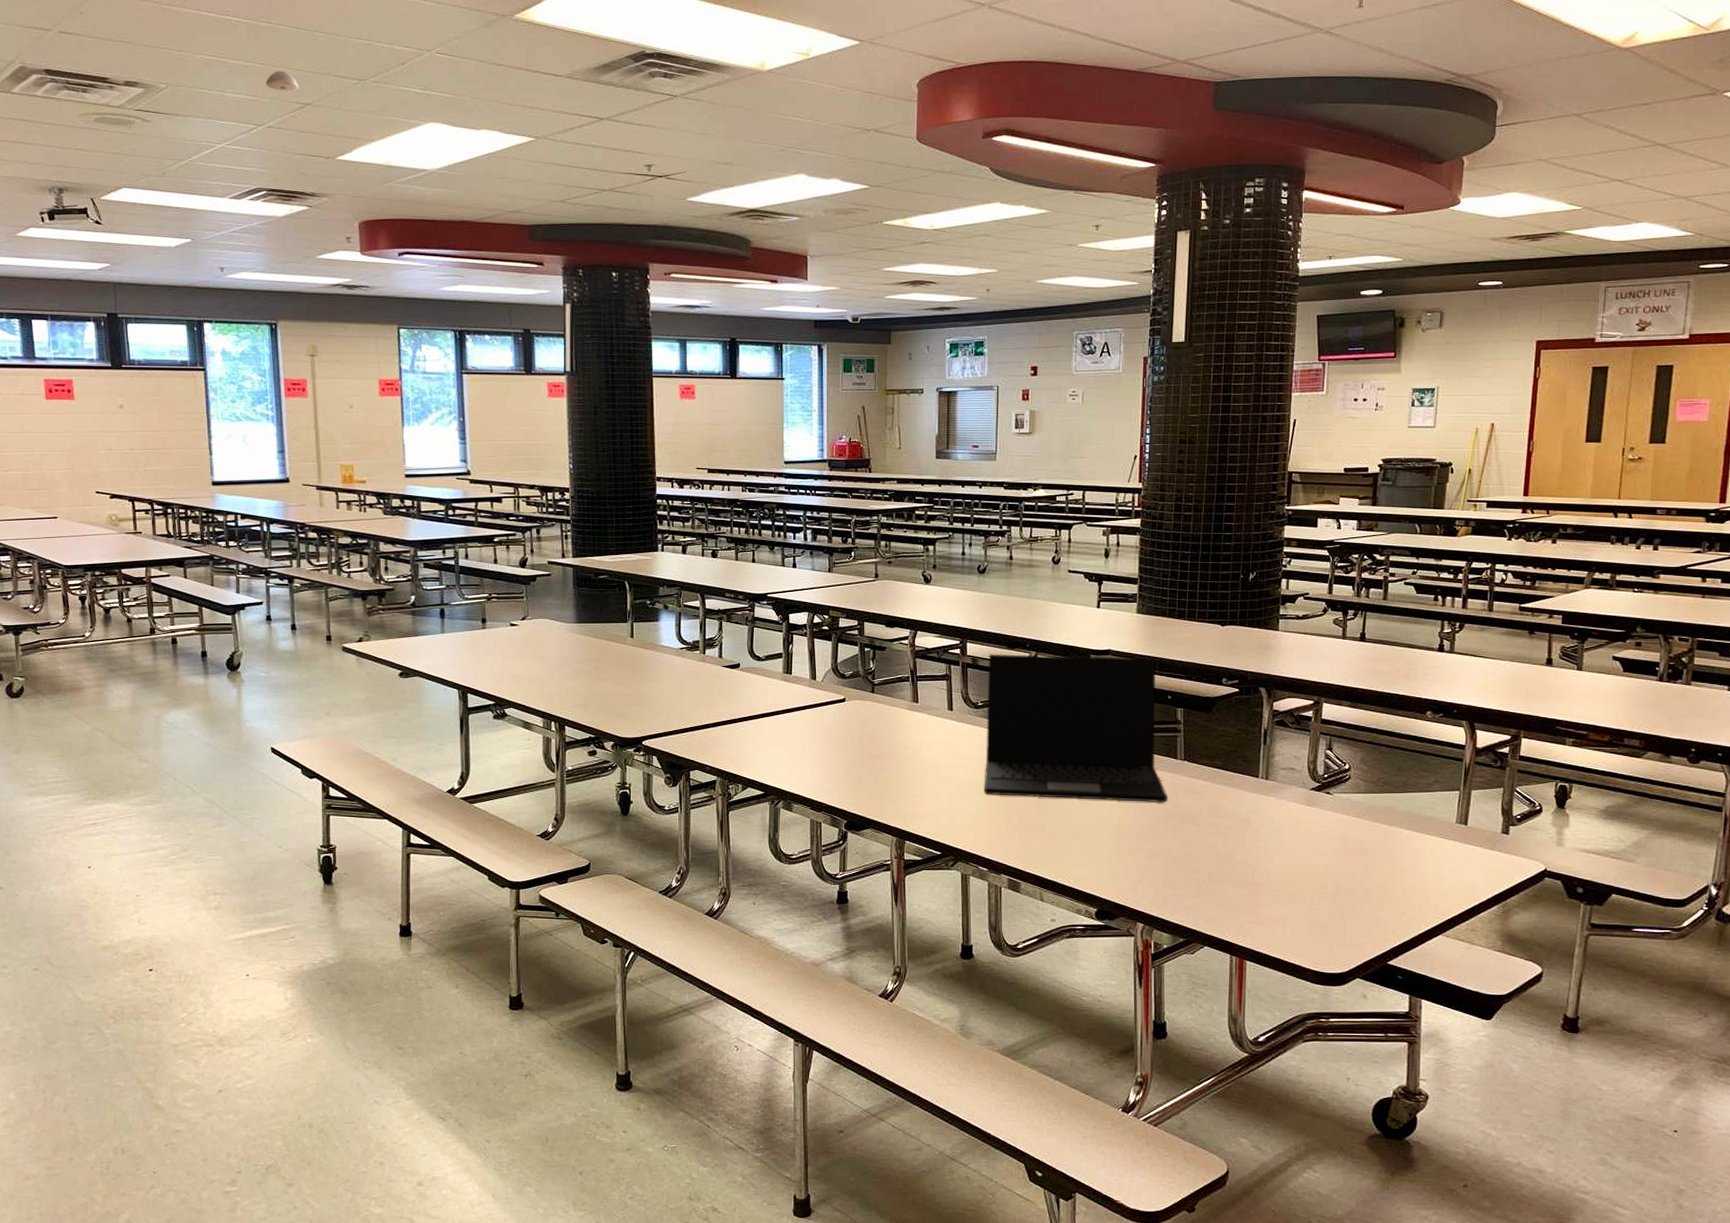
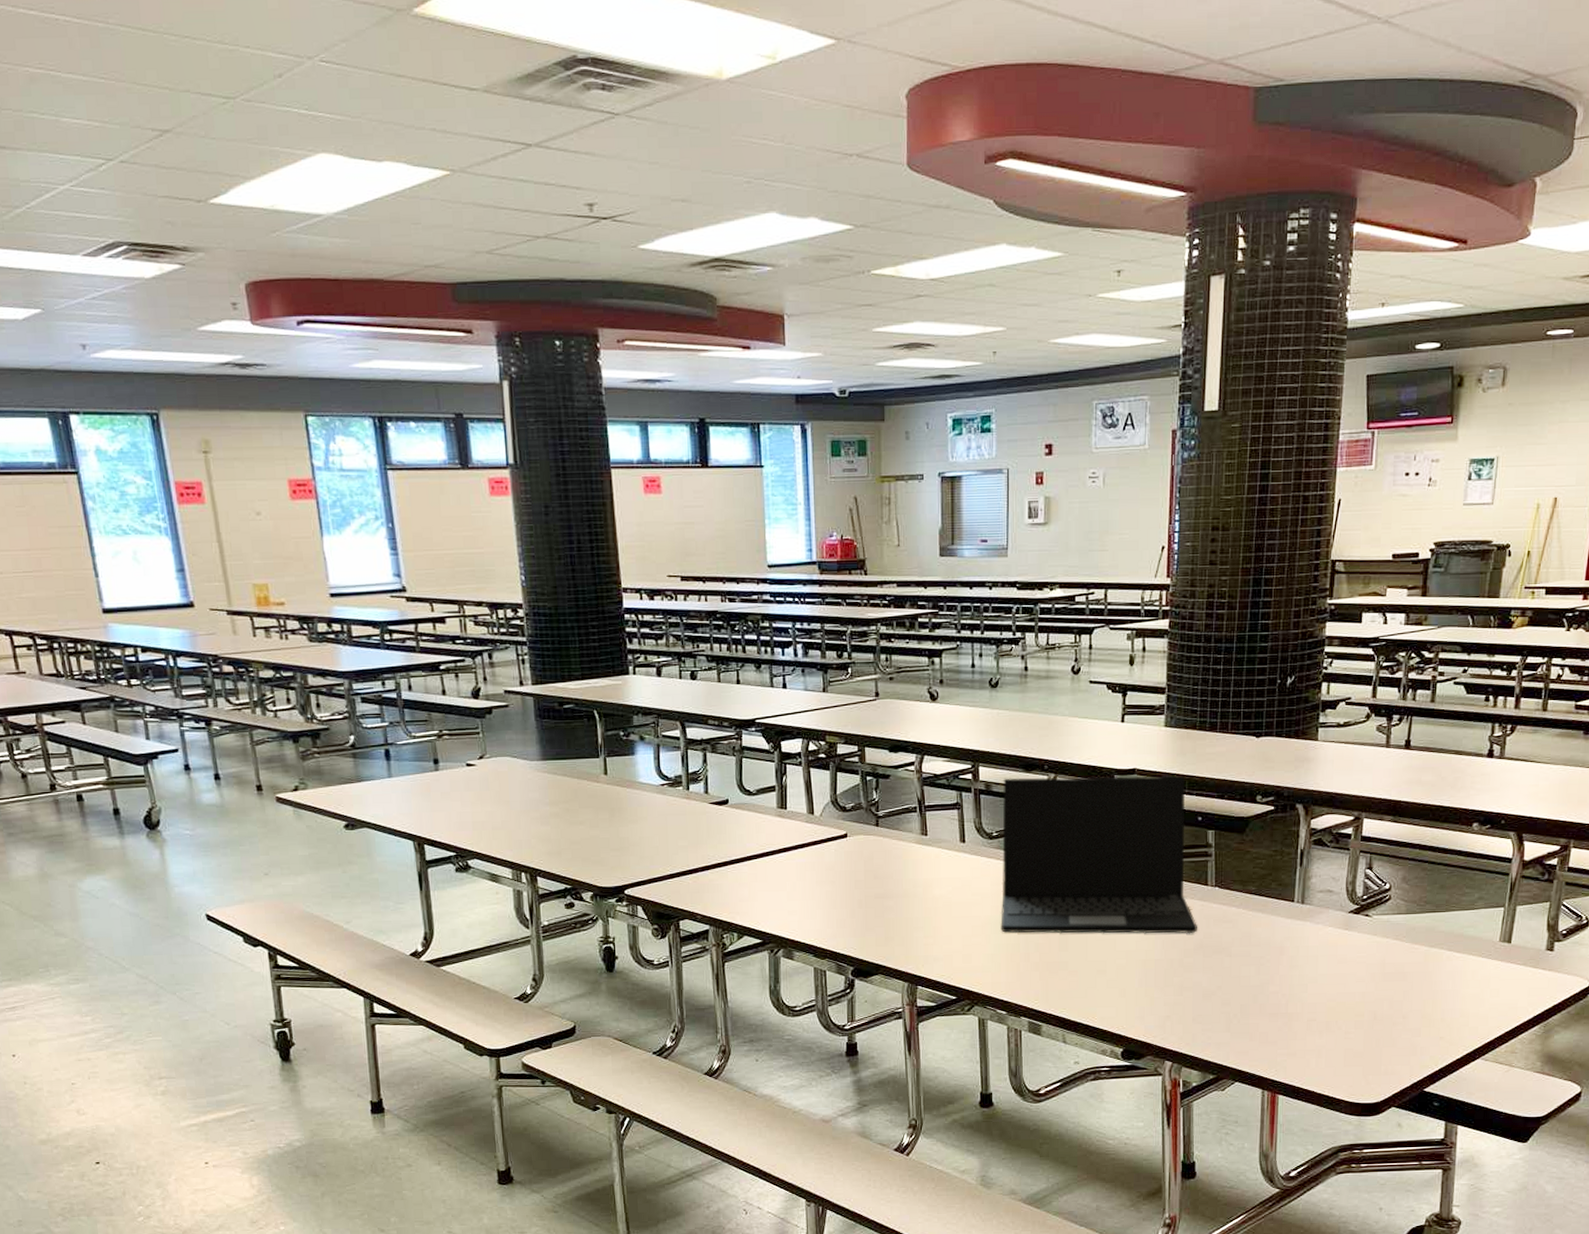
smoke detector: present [265,70,299,92] -> none [110,87,153,115]

